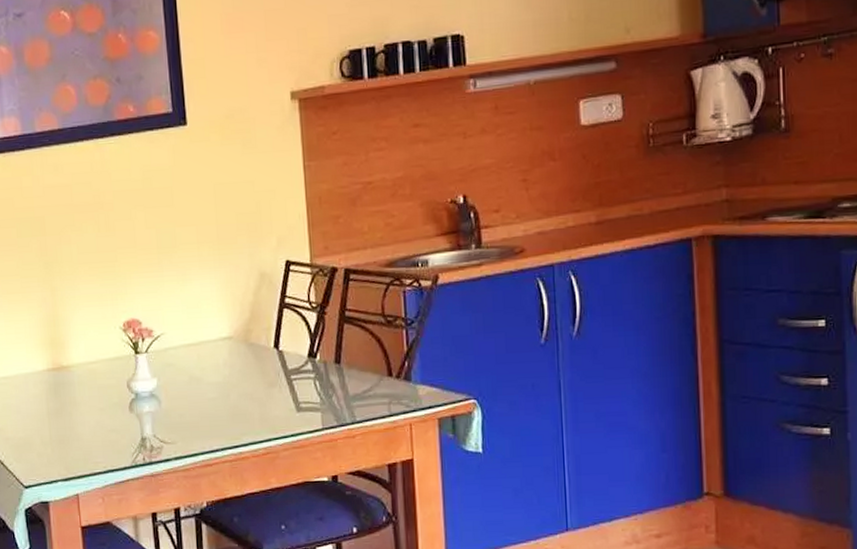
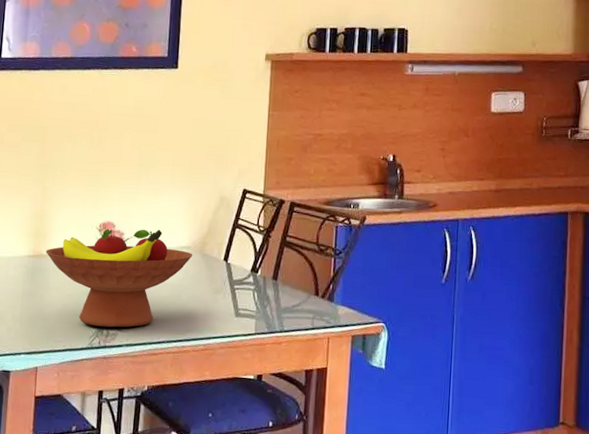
fruit bowl: none [66,320,237,441] -> present [45,229,193,328]

